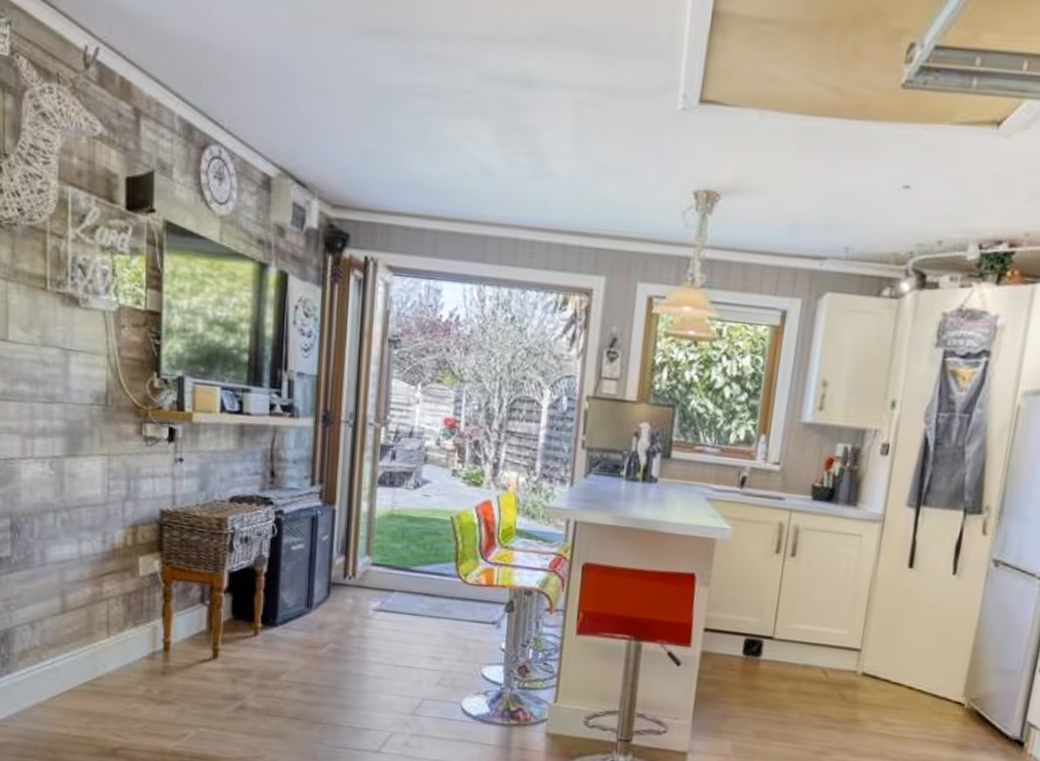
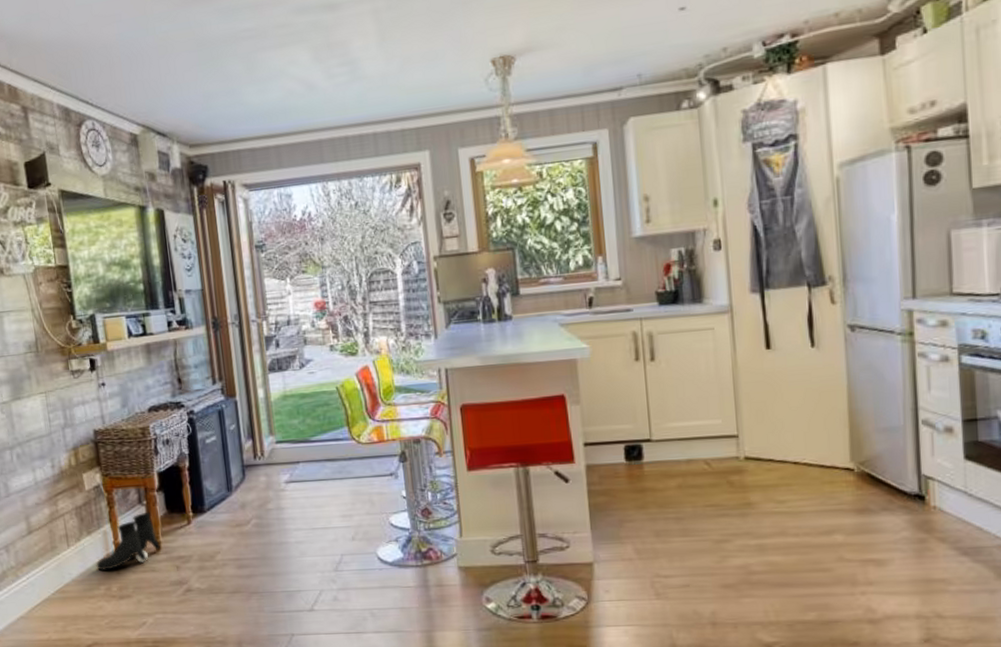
boots: none [138,613,218,670] -> present [96,511,161,571]

